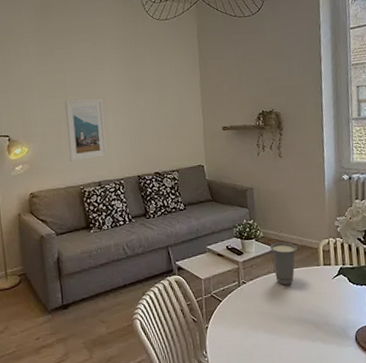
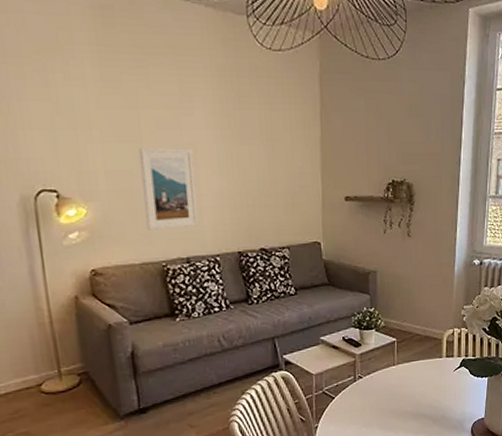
cup: present [270,242,298,285] -> none [391,333,420,379]

